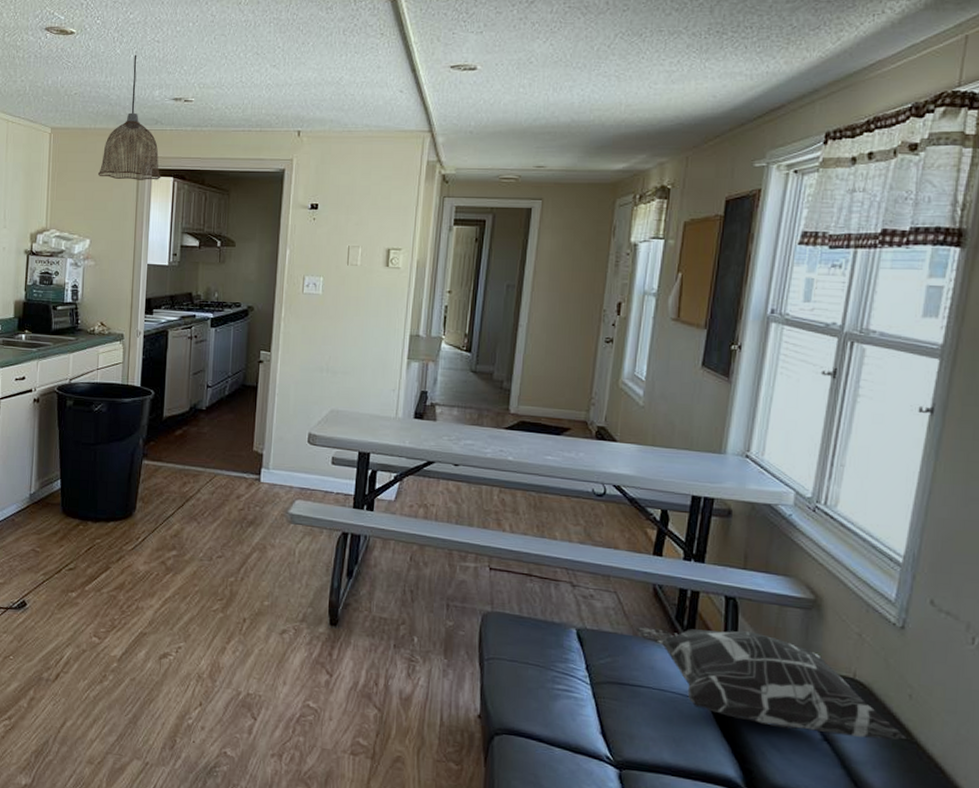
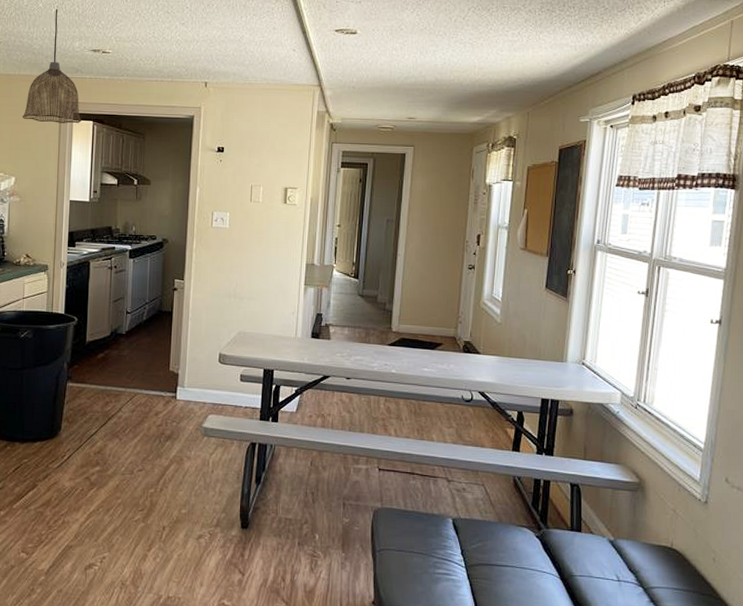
decorative pillow: present [634,626,906,740] -> none [499,512,713,598]

